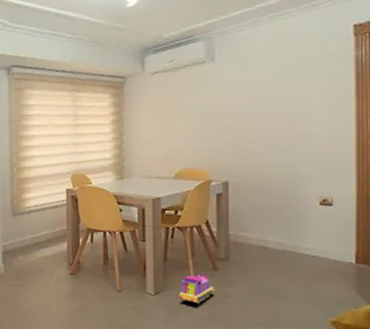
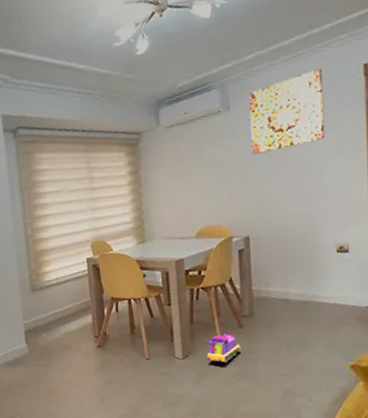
wall art: none [233,26,311,104] -> present [248,68,325,154]

